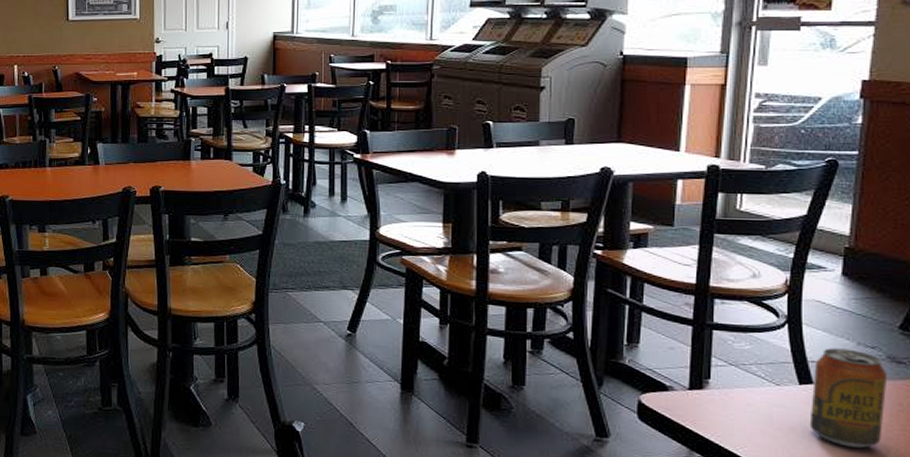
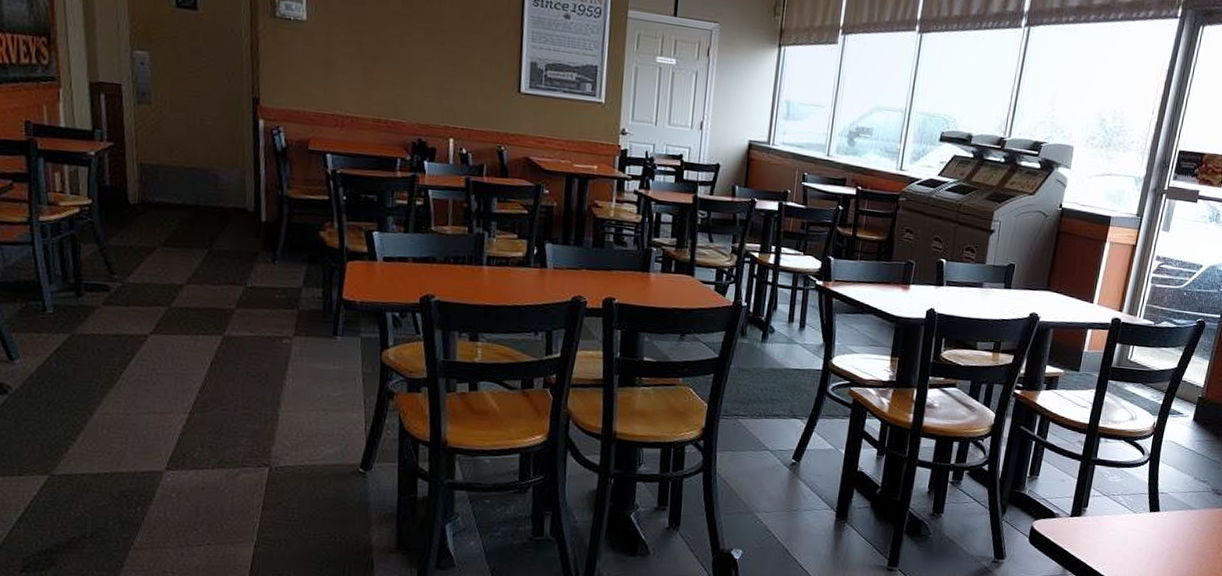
beverage can: present [809,348,888,448] -> none [1151,481,1210,564]

